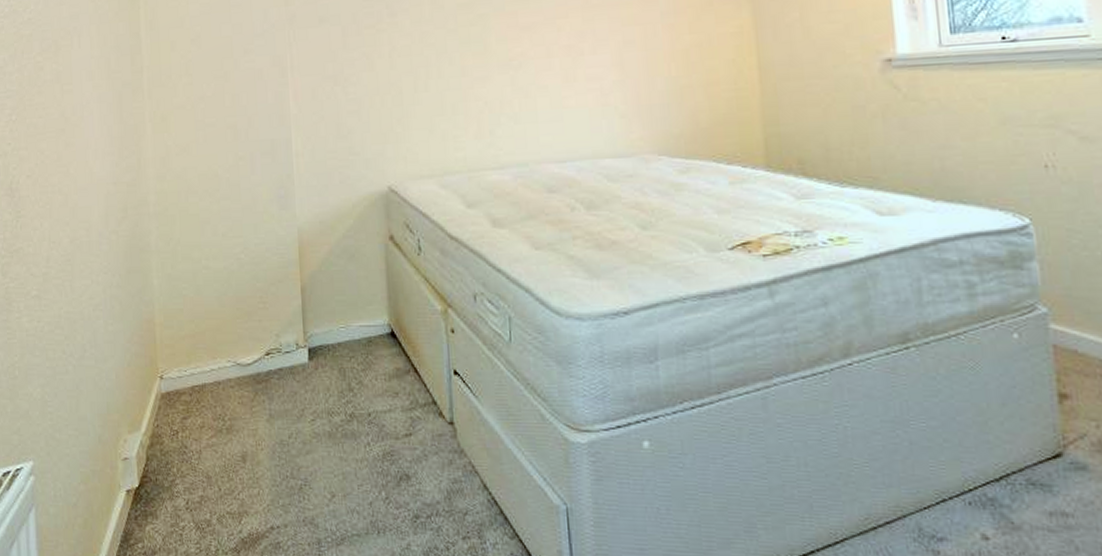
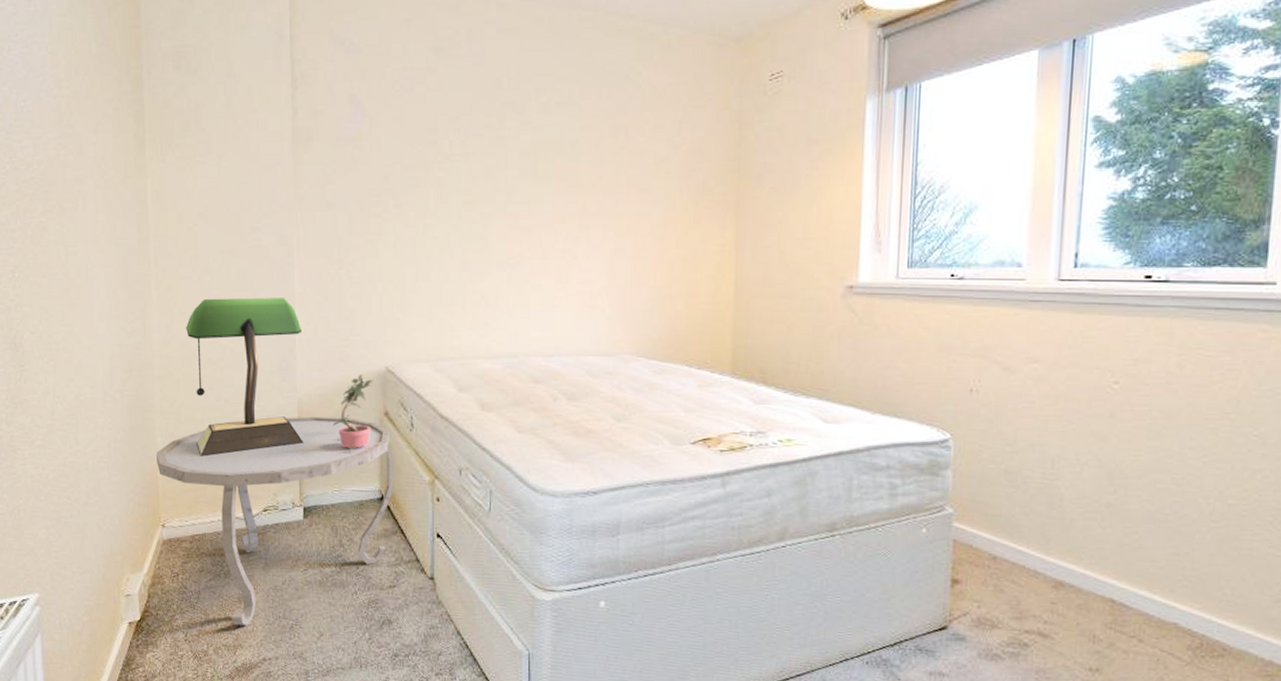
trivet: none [153,245,404,490] -> present [157,416,394,627]
table lamp: none [181,120,305,298] -> present [186,297,304,457]
potted plant: none [335,196,376,282] -> present [332,375,372,451]

